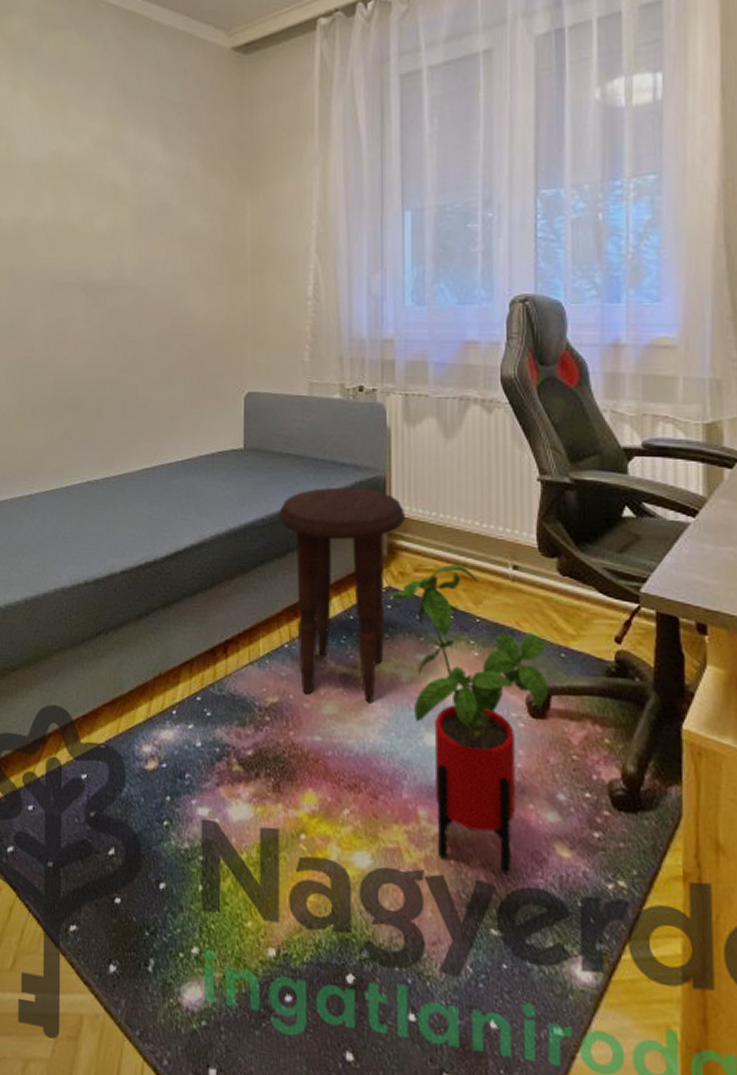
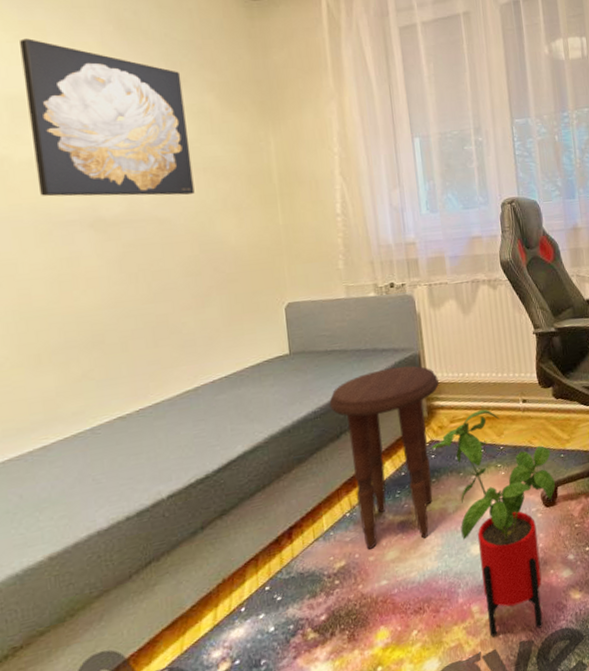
wall art: none [46,107,172,264] -> present [20,38,195,197]

